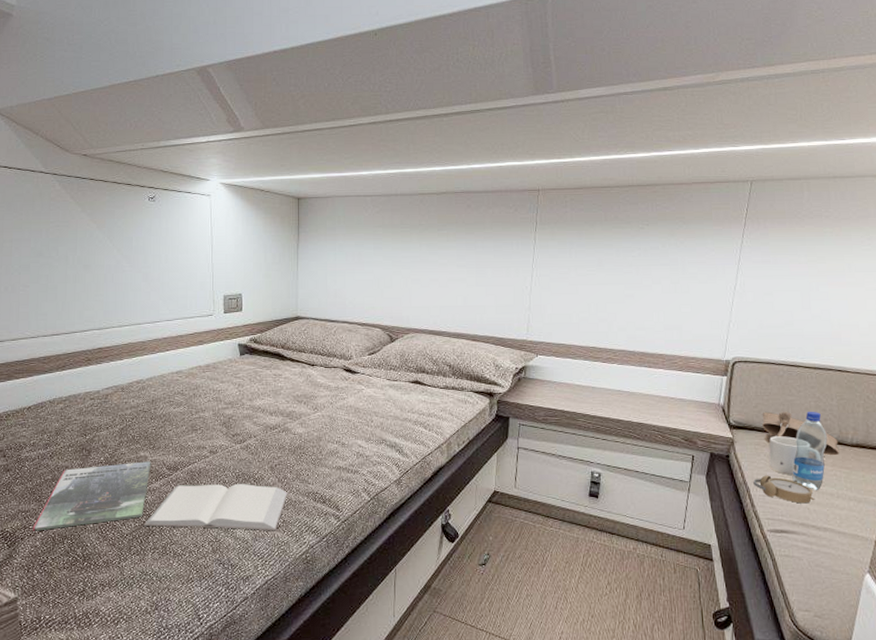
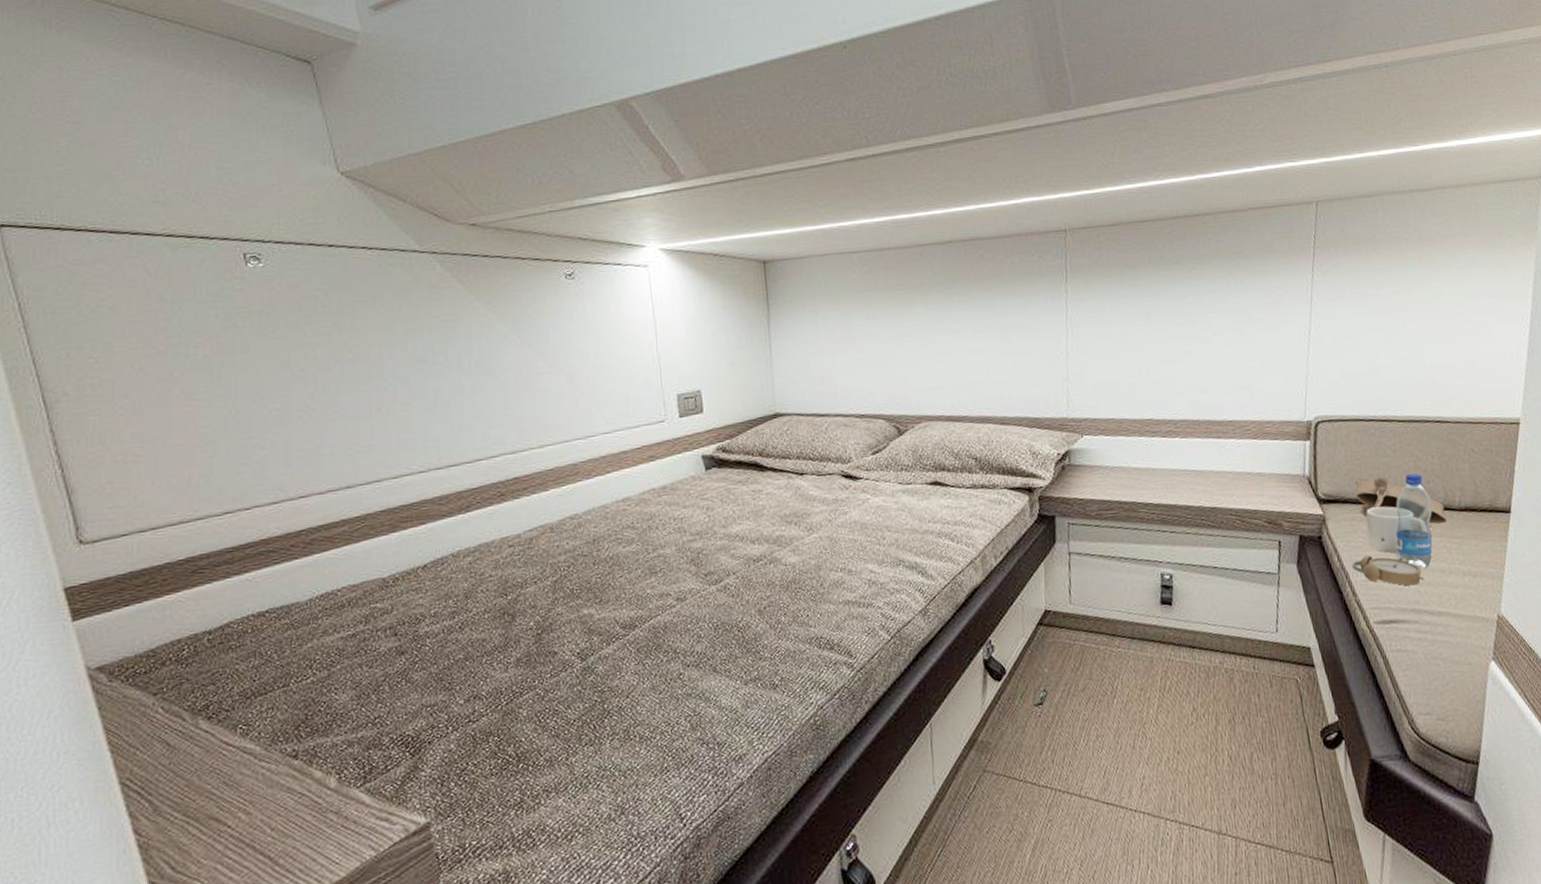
magazine: present [32,461,151,531] -> none [443,620,599,731]
book: present [143,483,288,531] -> none [595,634,785,706]

